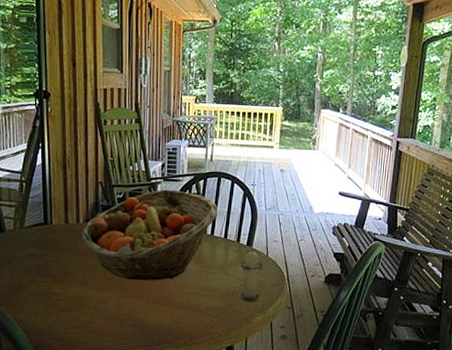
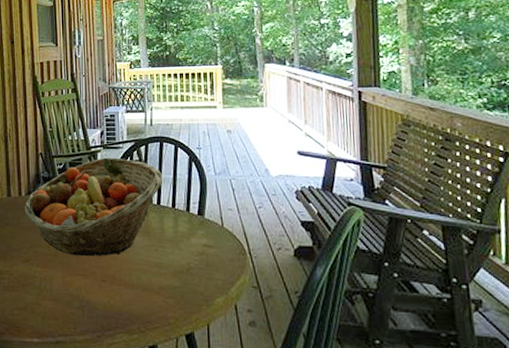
candle: present [239,248,264,302] -> none [193,218,220,281]

